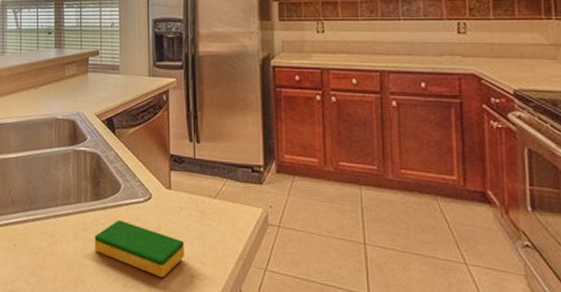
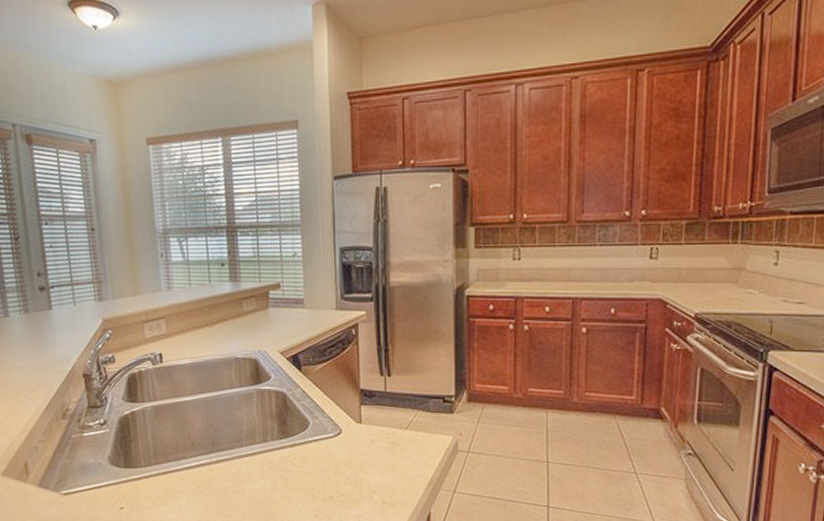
dish sponge: present [94,219,184,278] -> none [283,455,375,507]

